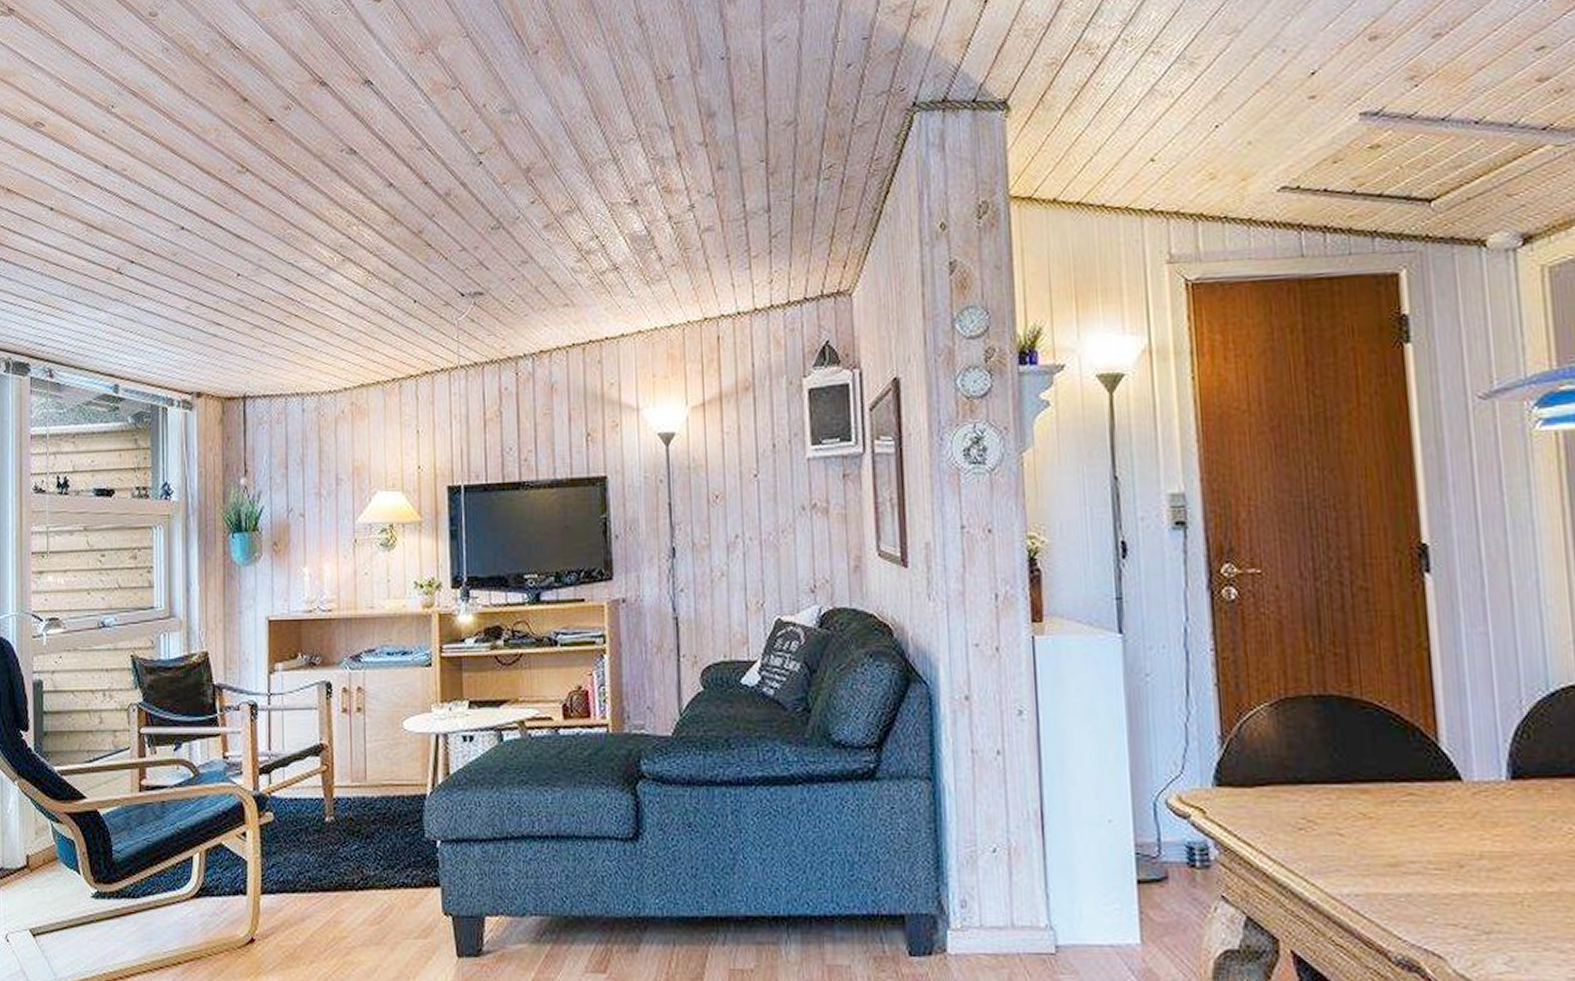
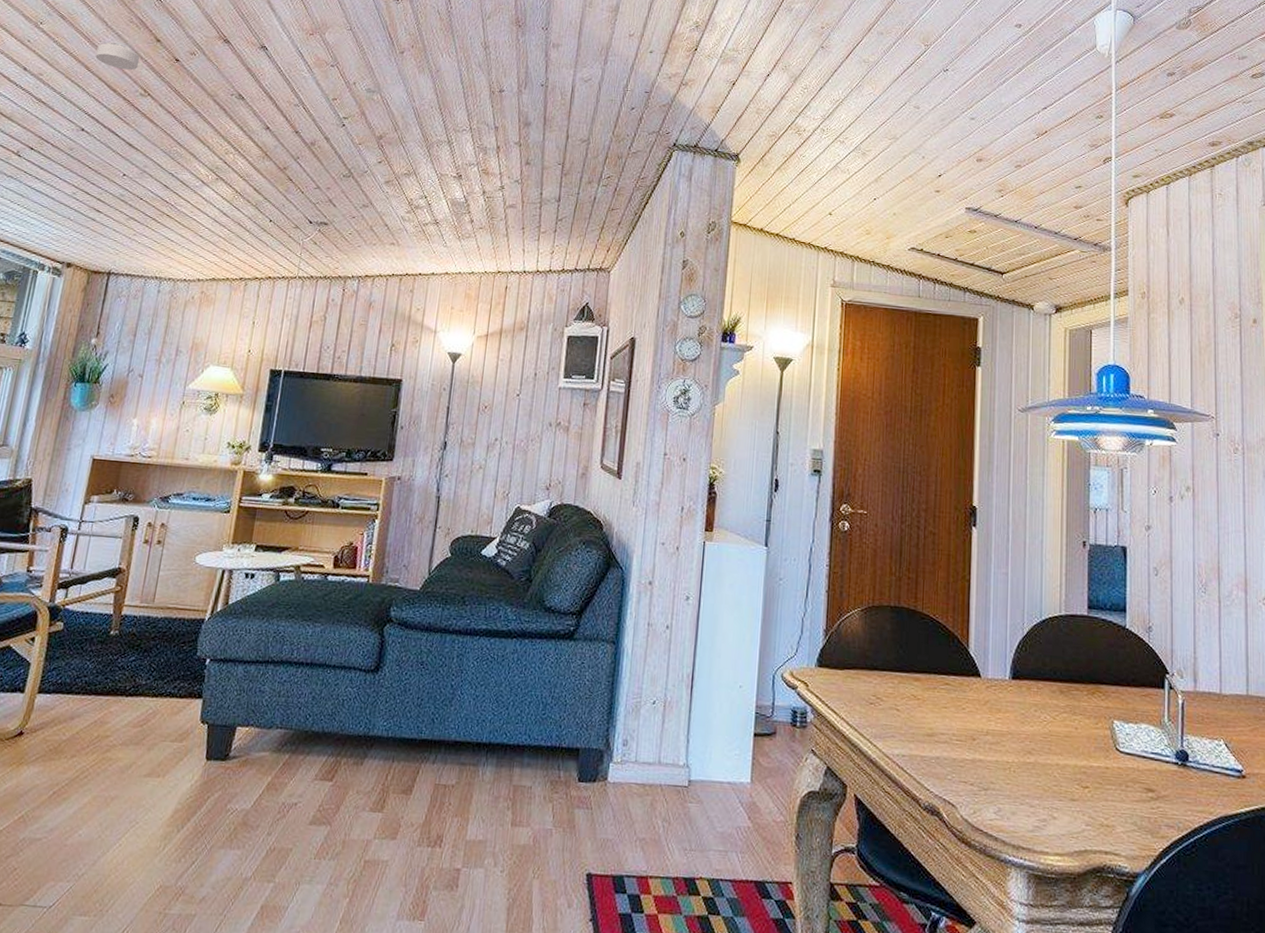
smoke detector: none [179,112,228,145] -> present [95,41,139,71]

